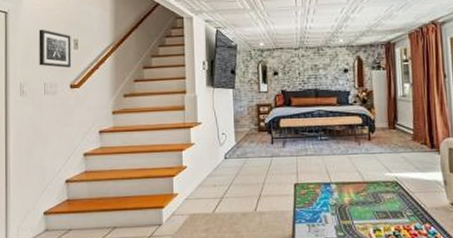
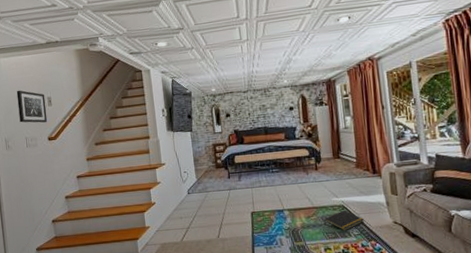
notepad: none [375,187,420,211] -> present [324,210,365,231]

